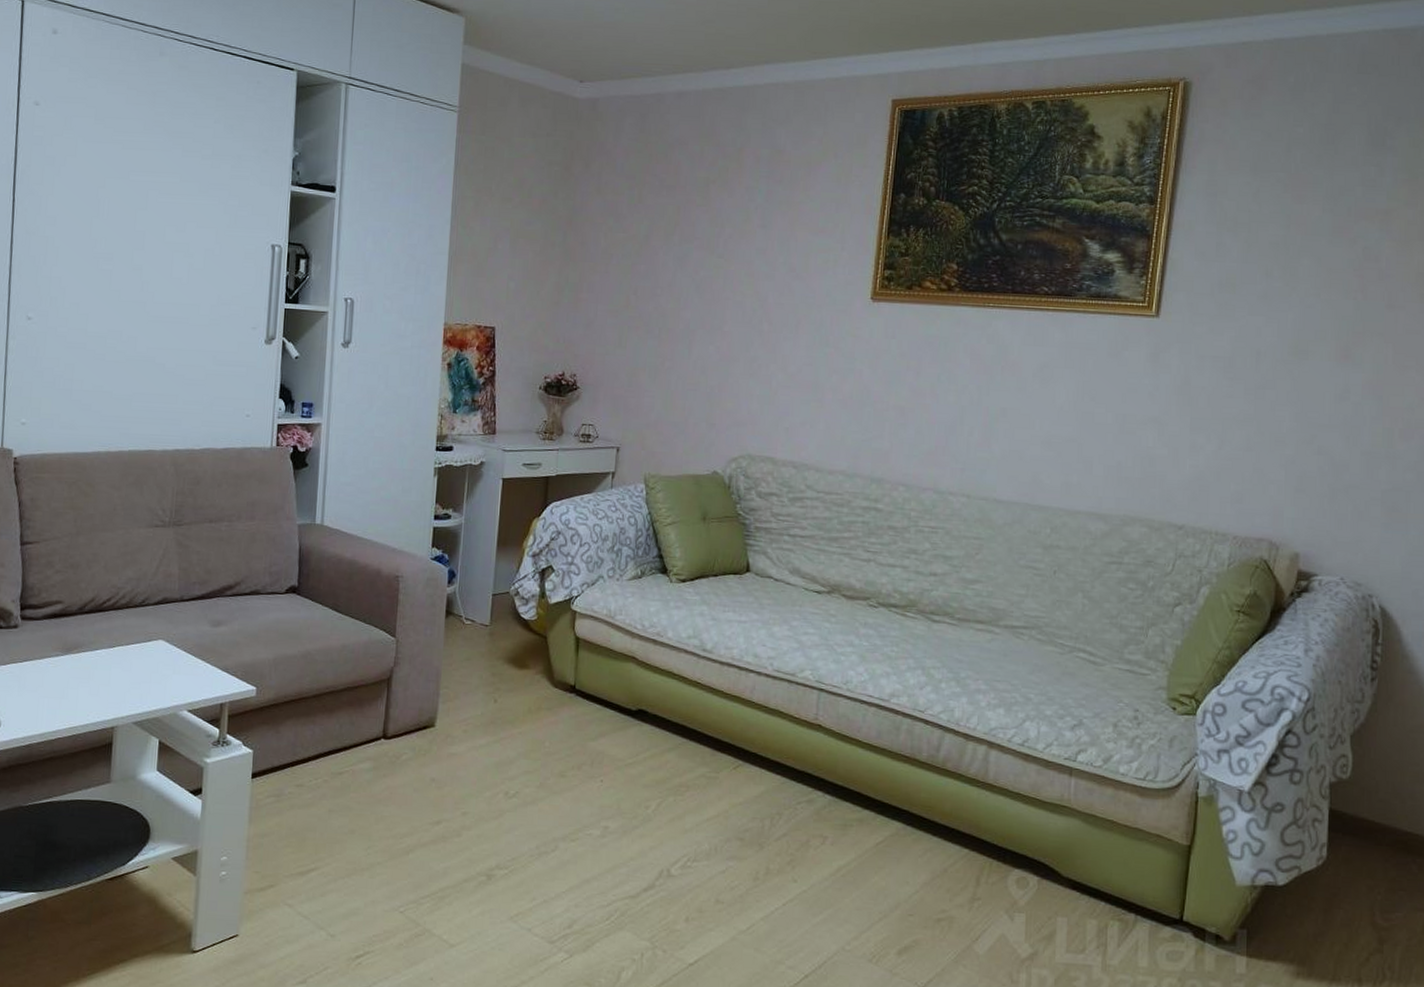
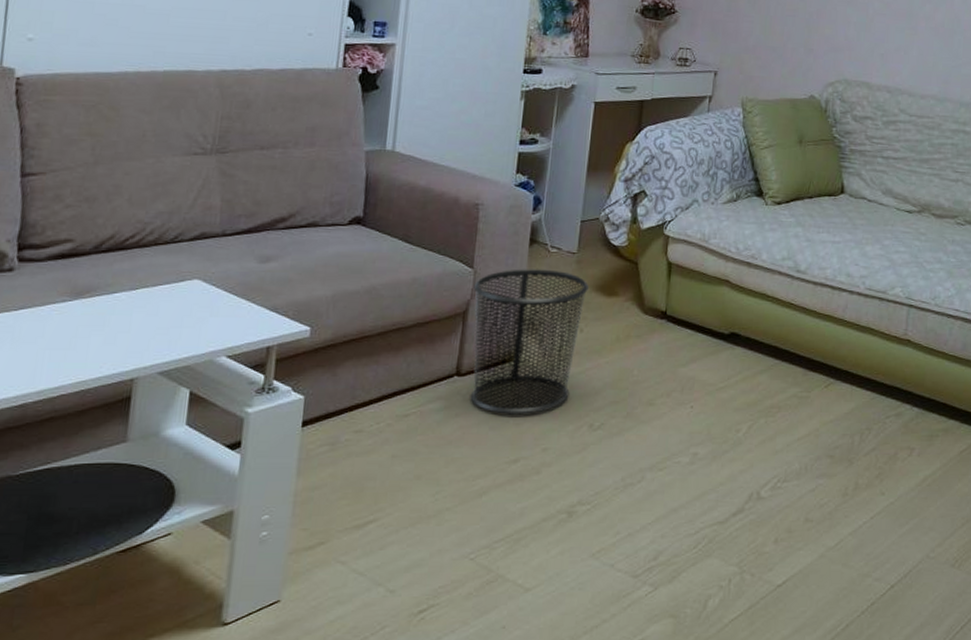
waste bin: none [396,639,501,779] -> present [470,269,589,415]

